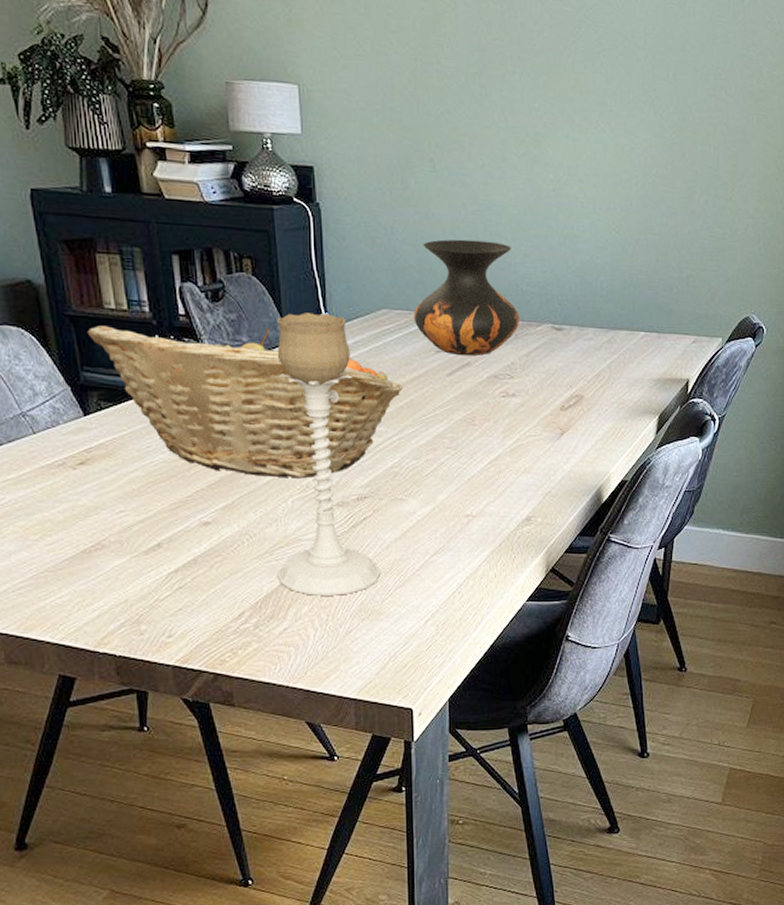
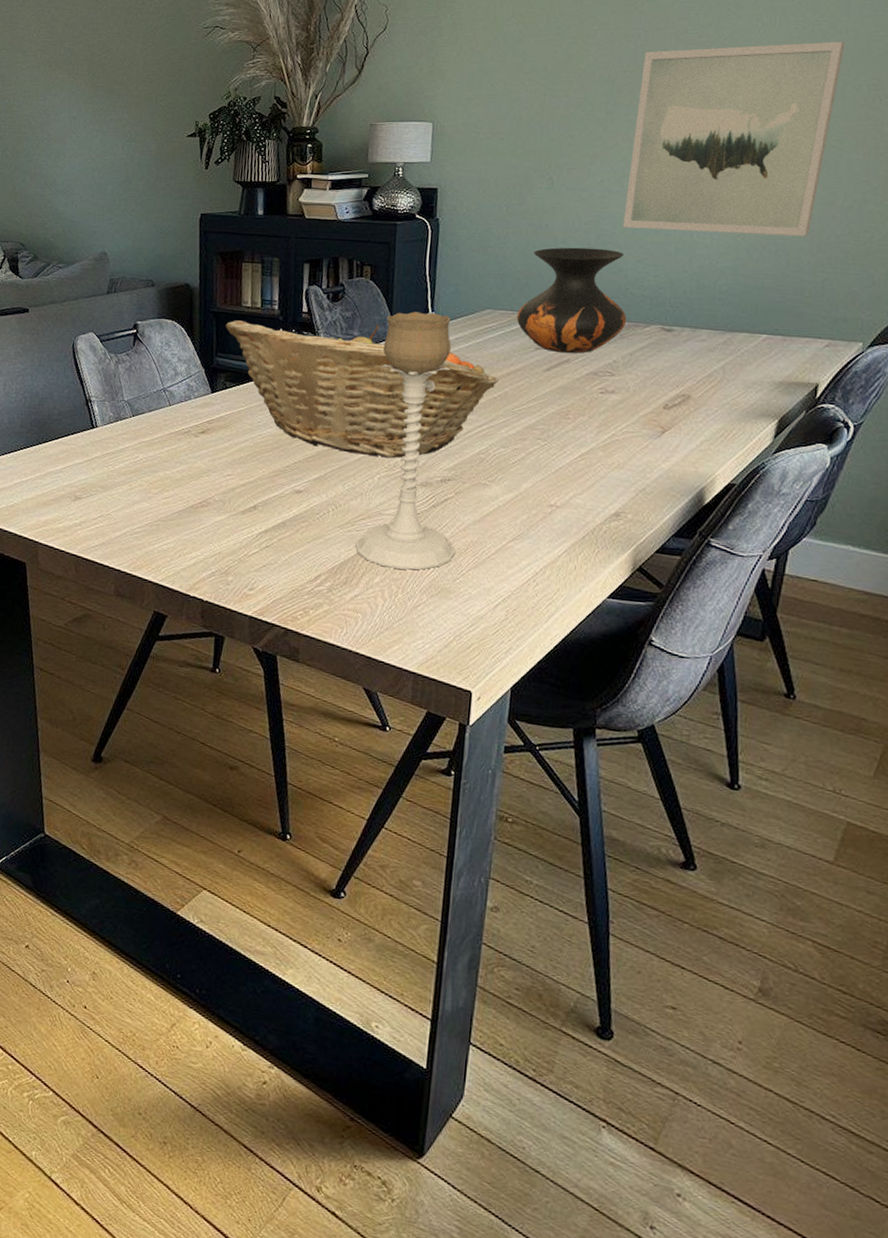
wall art: none [507,17,694,232] -> present [623,41,846,237]

